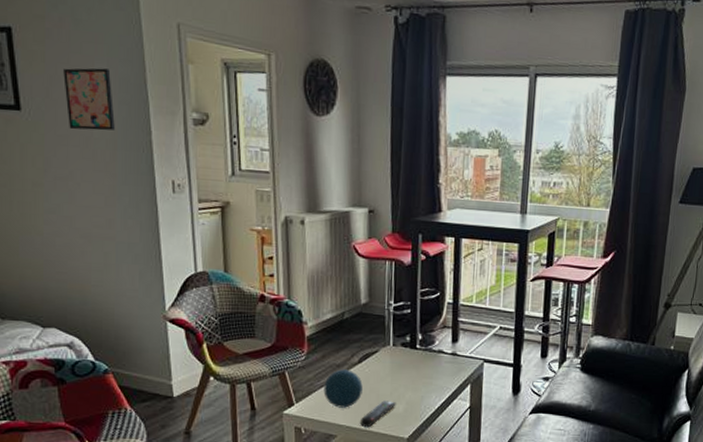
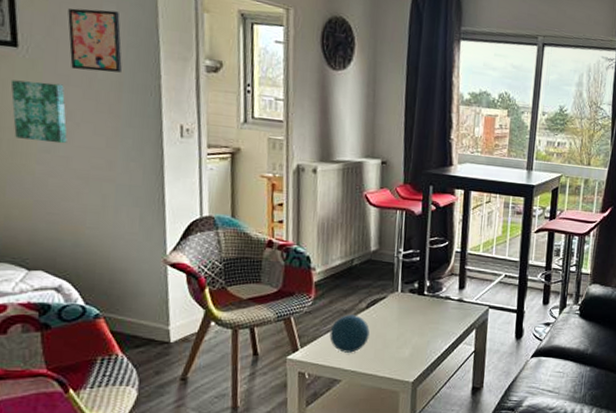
wall art: none [17,143,70,204] -> present [10,80,68,144]
remote control: present [359,400,396,428] -> none [365,345,402,372]

